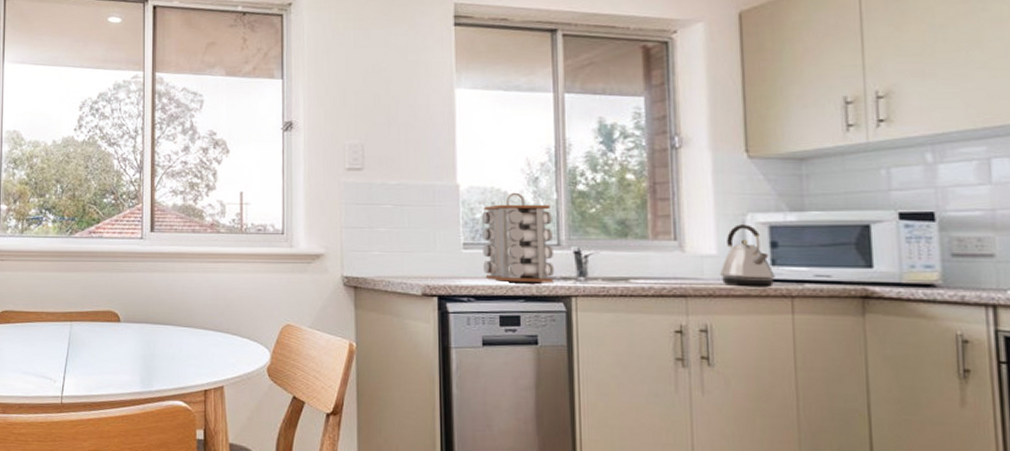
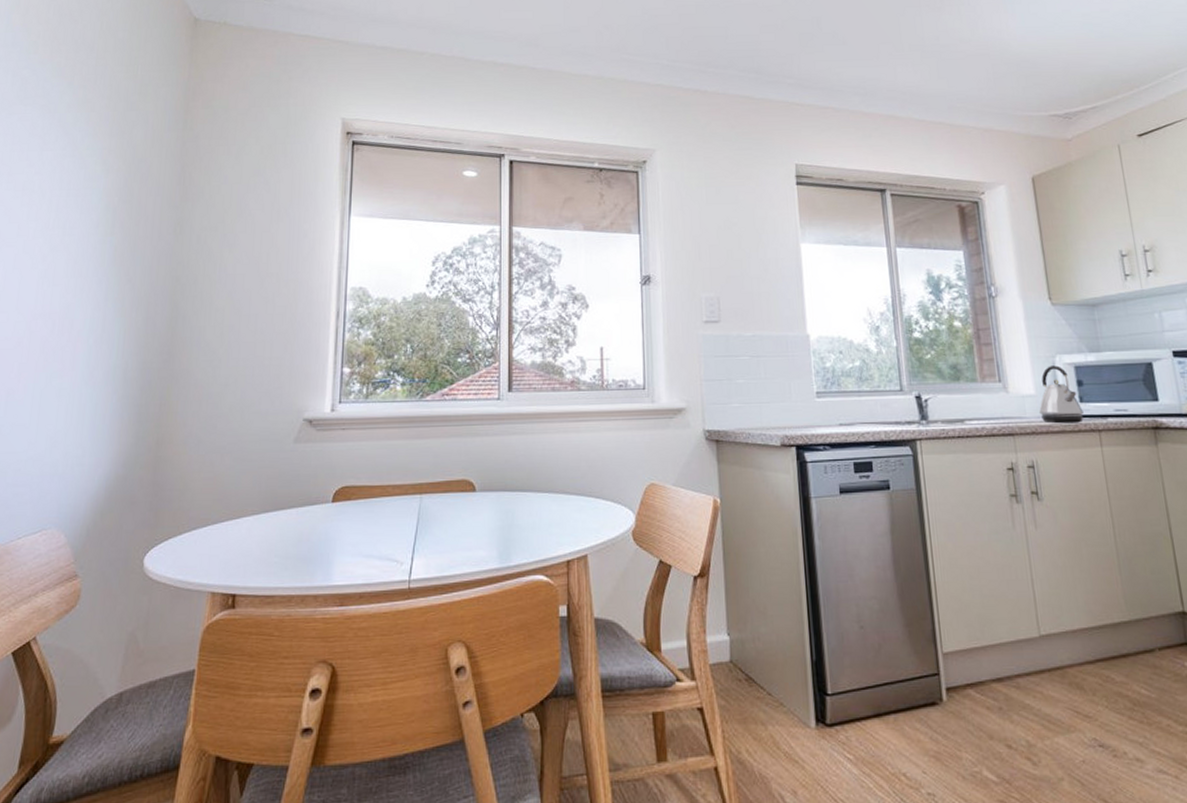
spice rack: present [481,192,555,284] -> none [831,341,900,430]

